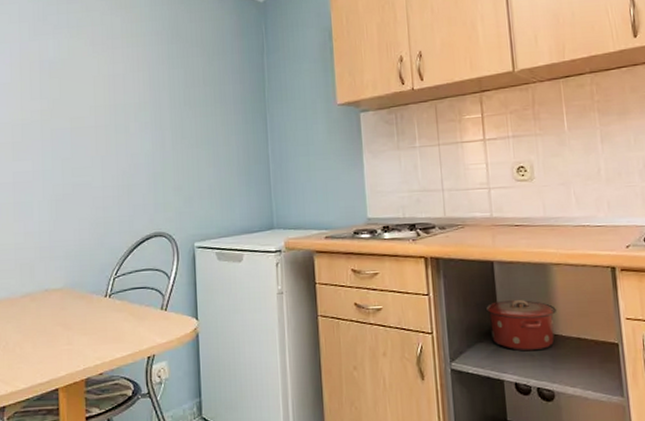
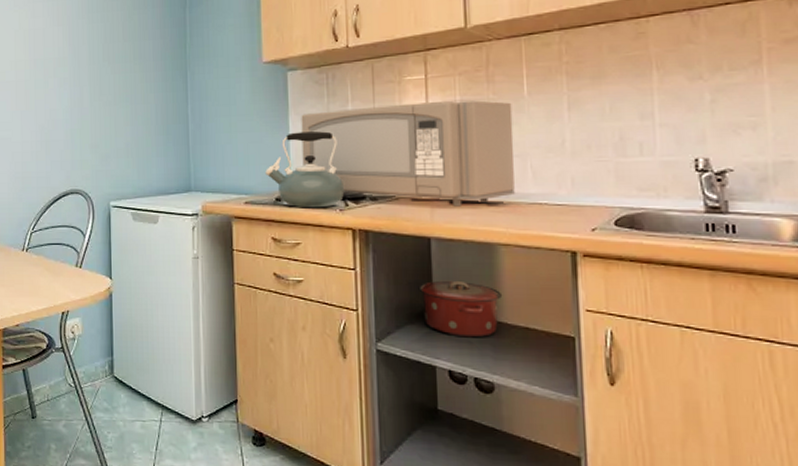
kettle: none [343,167,417,240] -> present [265,131,345,208]
microwave: none [374,136,562,232] -> present [301,100,515,207]

